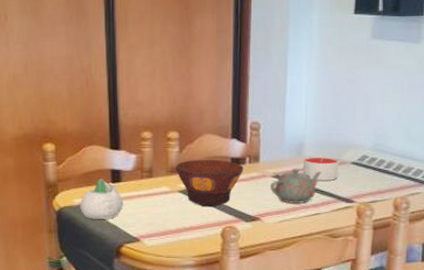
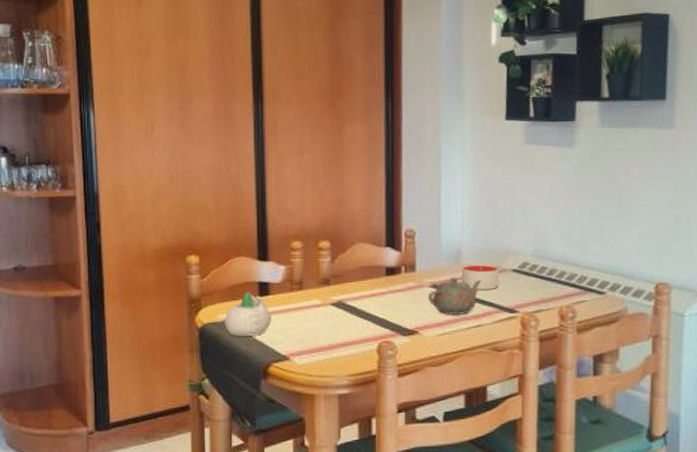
bowl: present [175,159,243,207] -> none [327,269,399,321]

